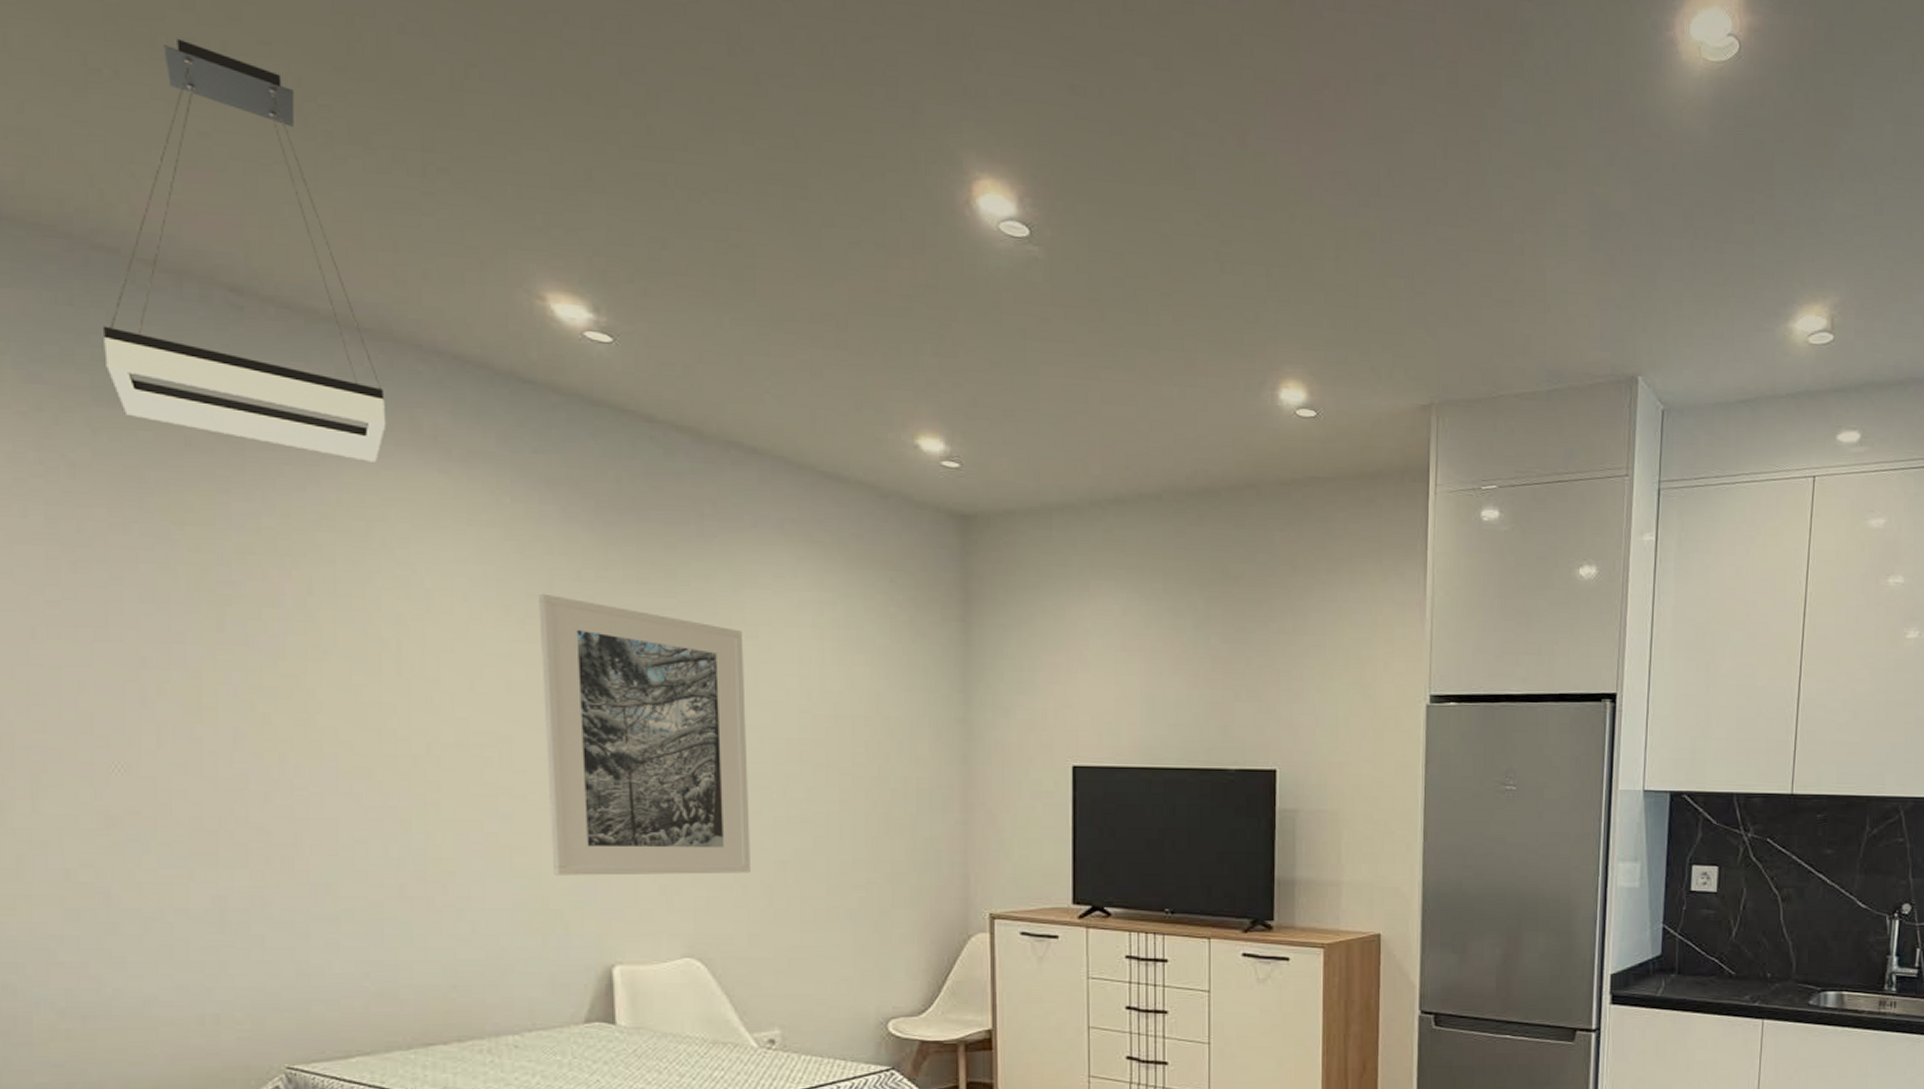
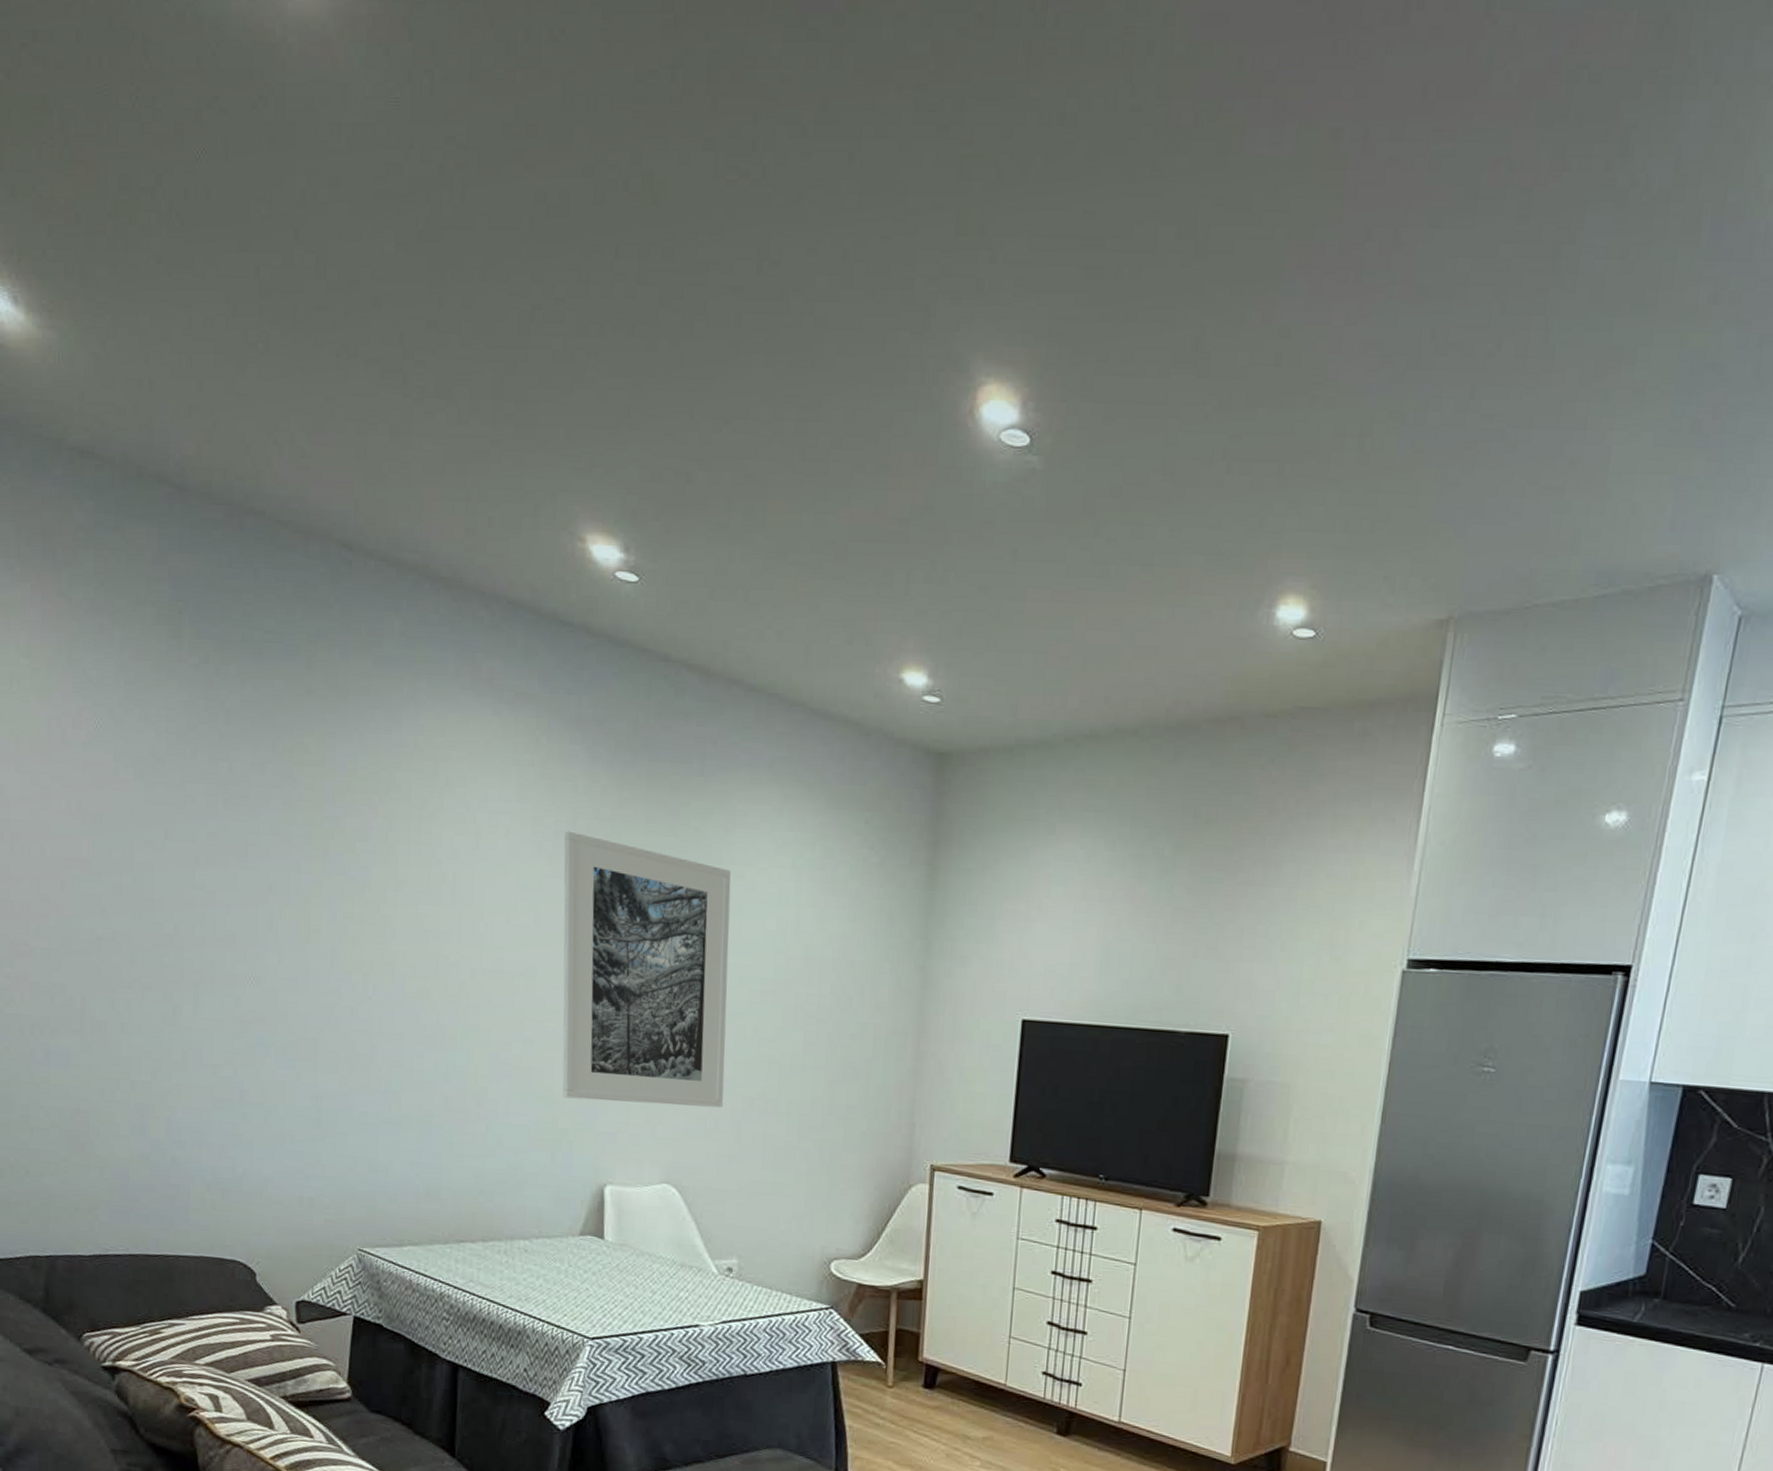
pendant light: present [104,38,387,462] -> none [252,307,454,706]

